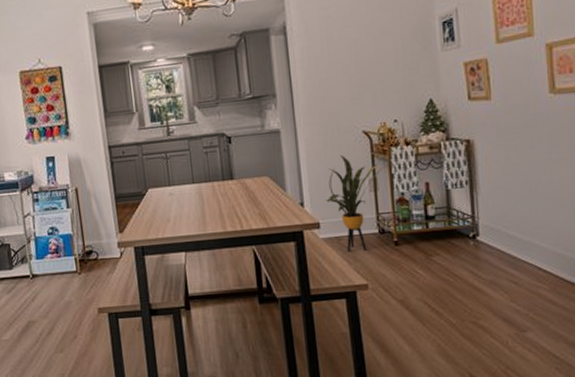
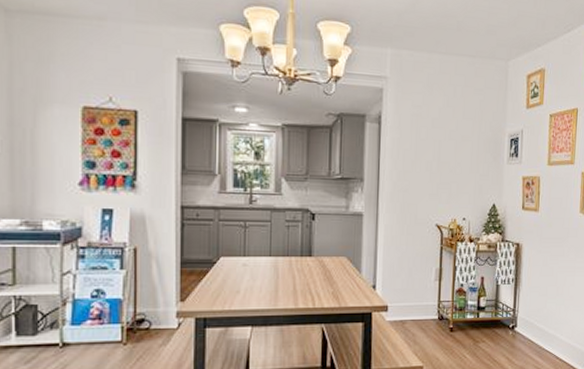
house plant: present [326,154,388,252] -> none [396,244,453,335]

